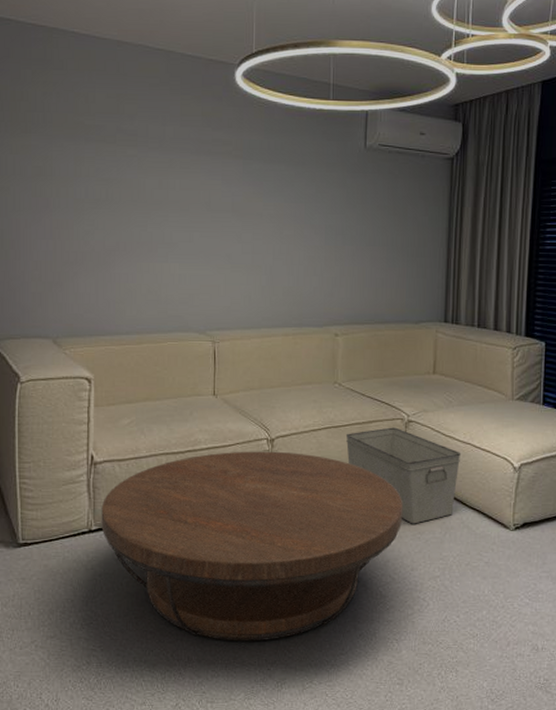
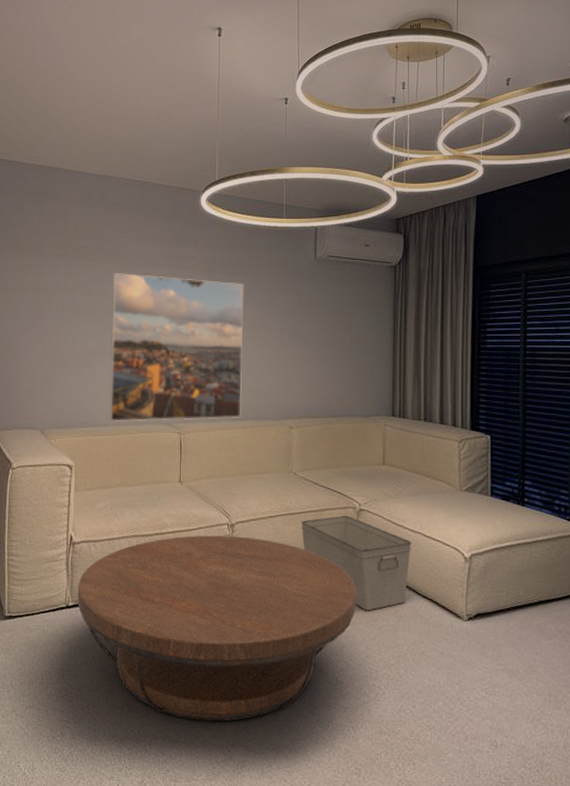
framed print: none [132,159,286,330] -> present [109,273,244,422]

